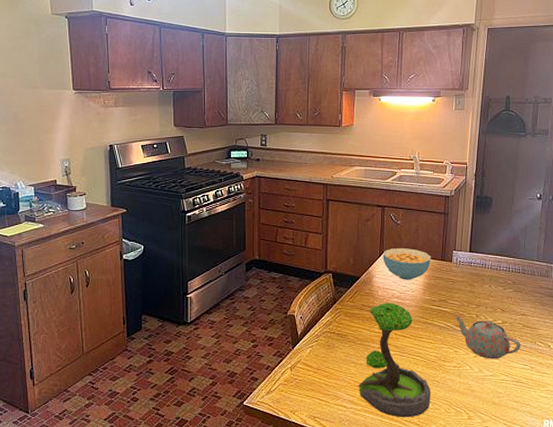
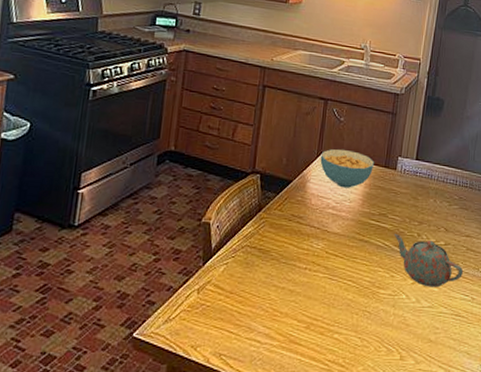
plant: present [358,302,431,418] -> none [277,213,361,357]

